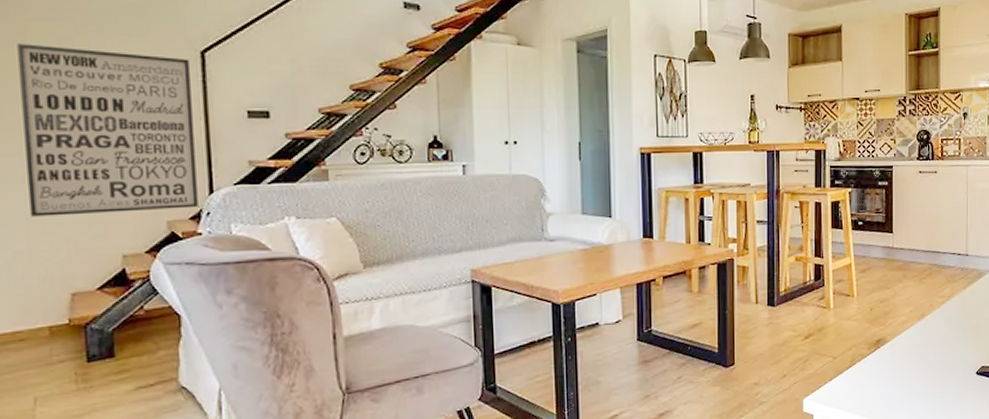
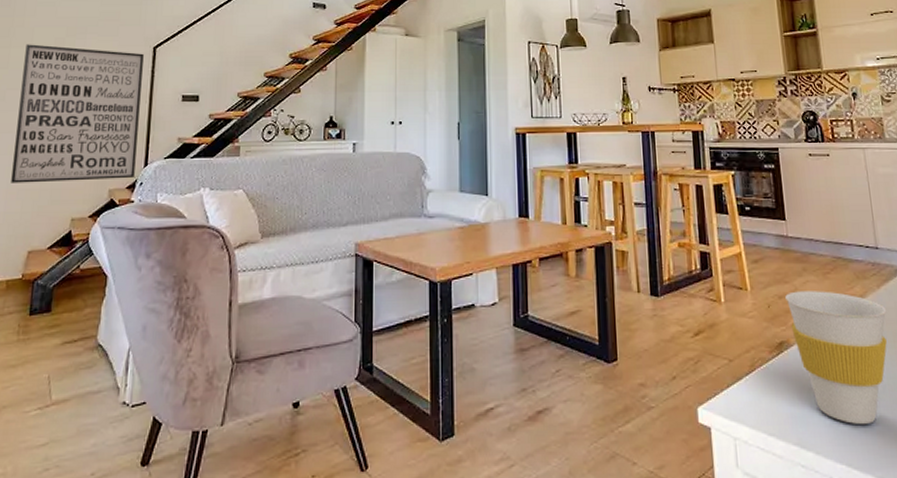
cup: none [886,294,968,402] -> present [785,291,887,425]

